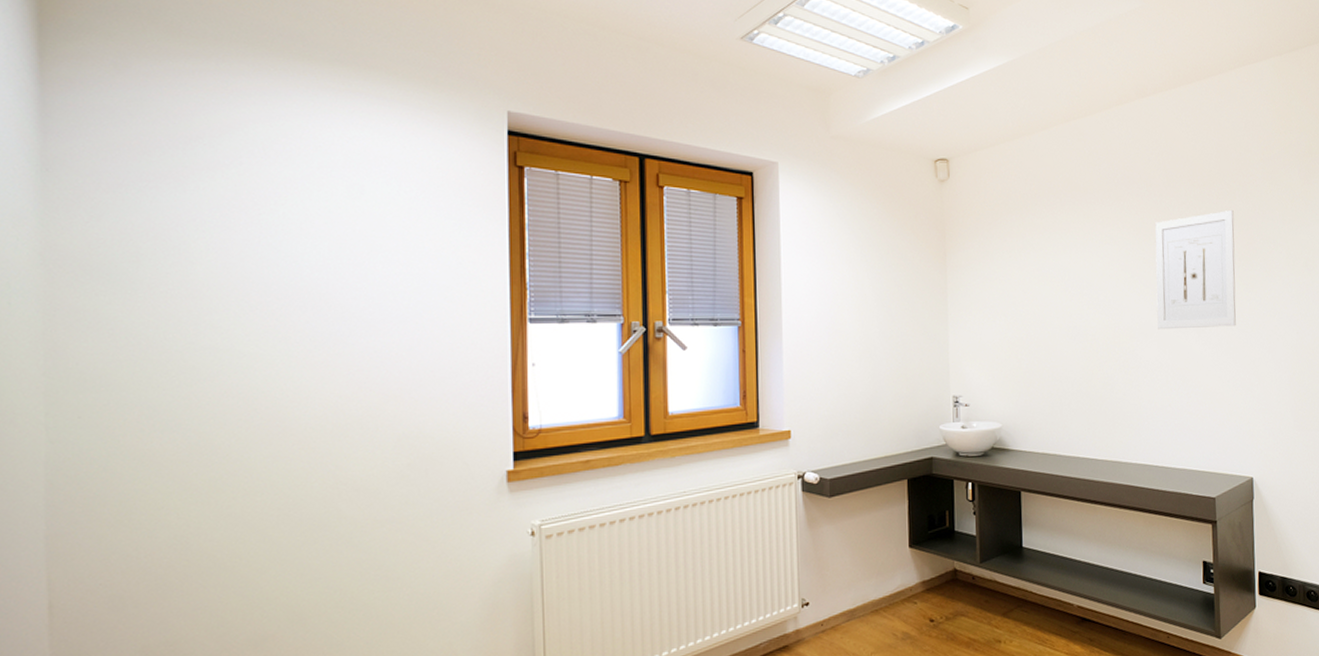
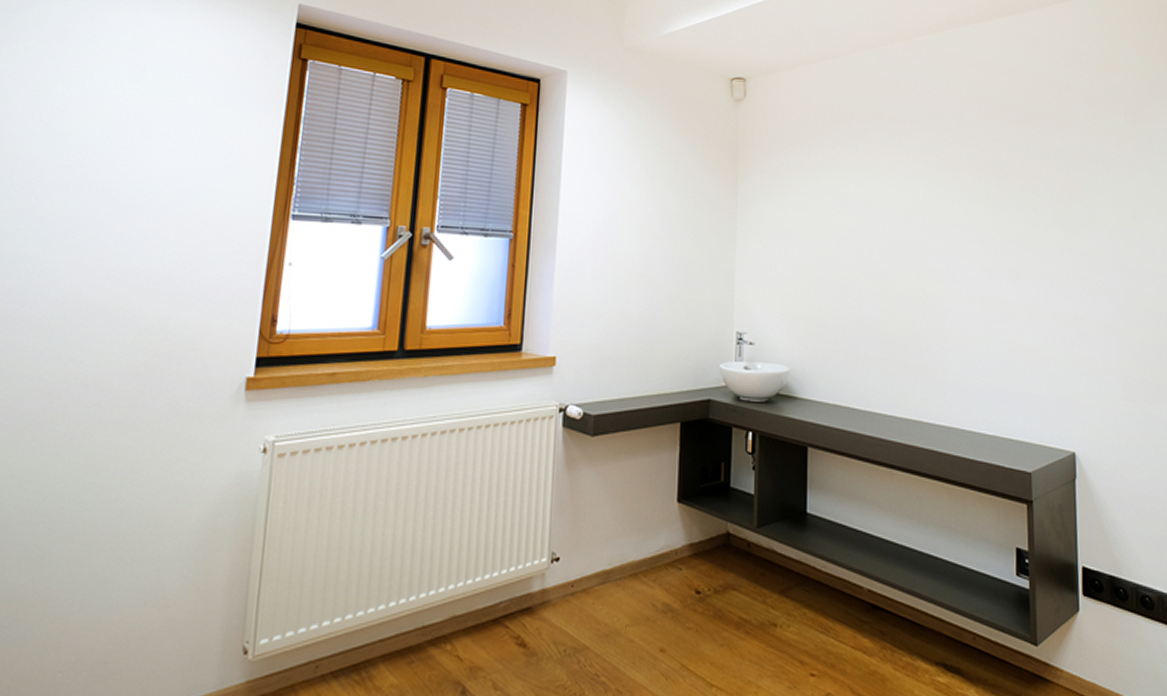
wall art: present [1155,209,1236,330] -> none [966,150,1056,278]

